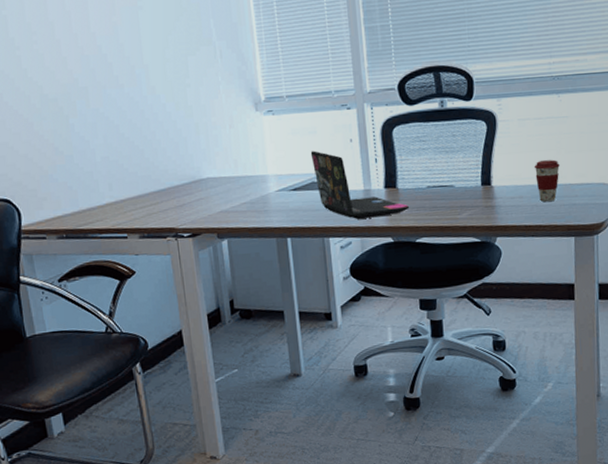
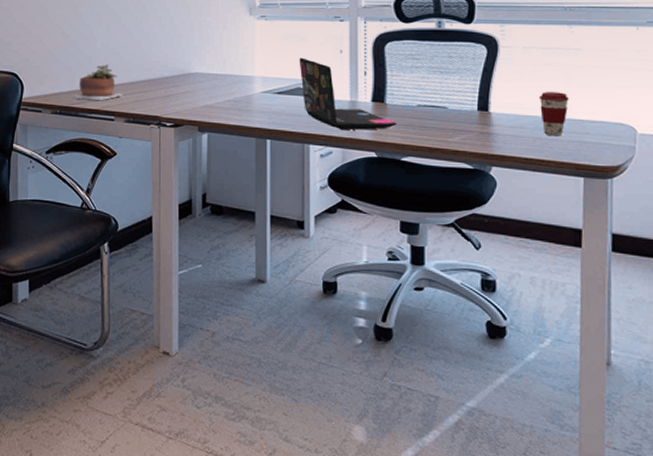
succulent plant: none [76,179,133,220] -> present [71,65,122,101]

